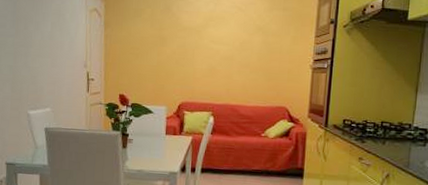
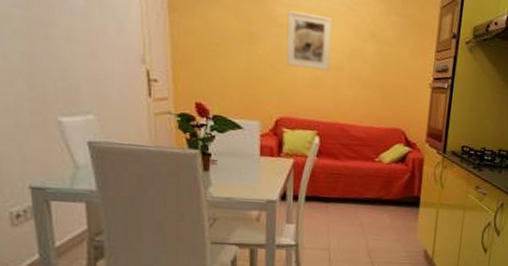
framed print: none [188,17,225,62] -> present [286,10,332,71]

